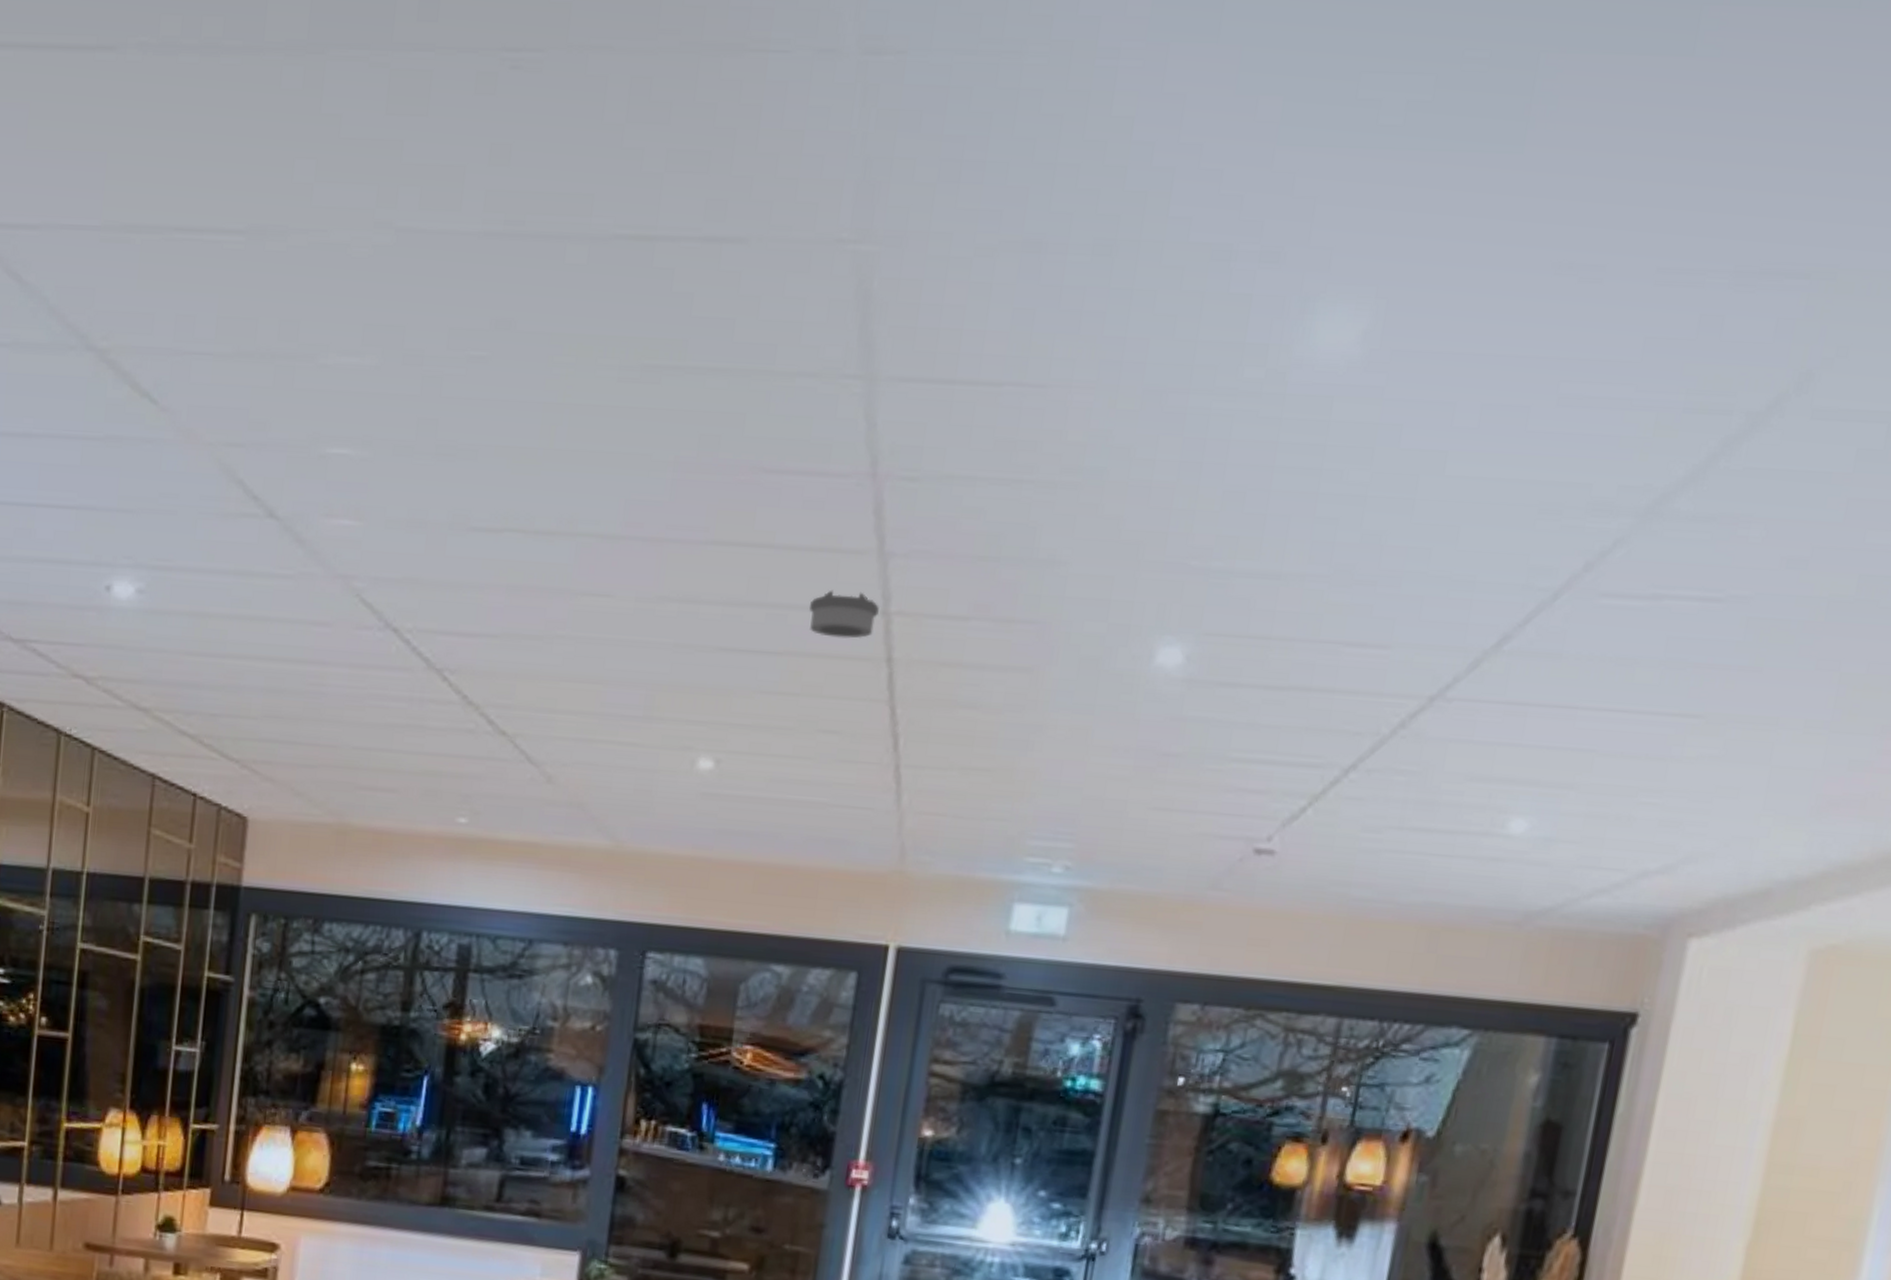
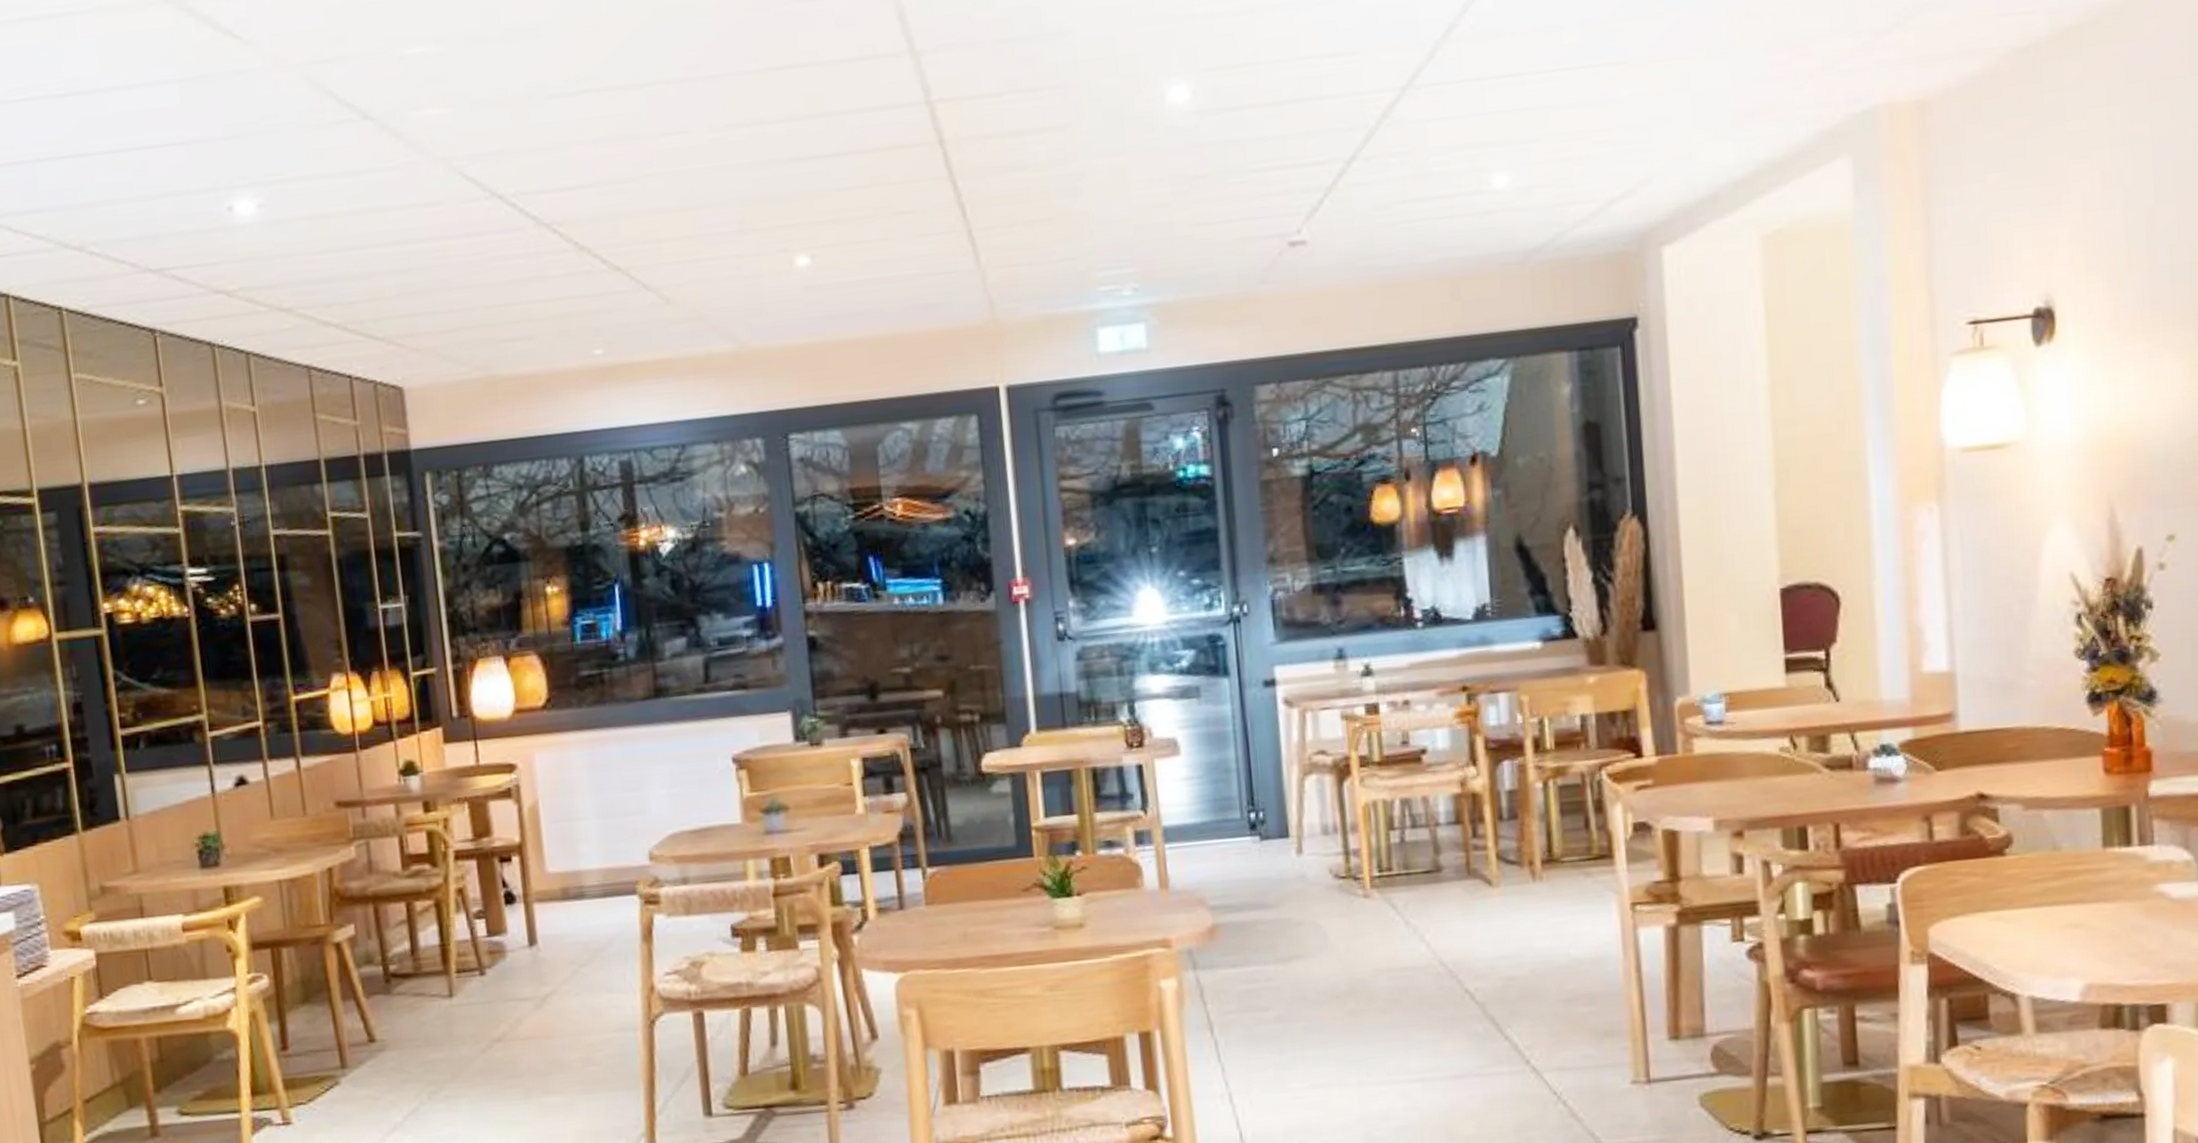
smoke detector: present [809,590,879,639] -> none [862,88,922,132]

